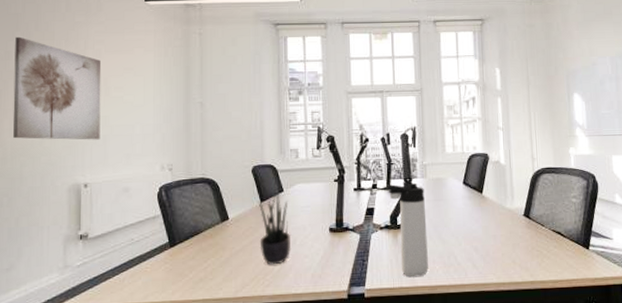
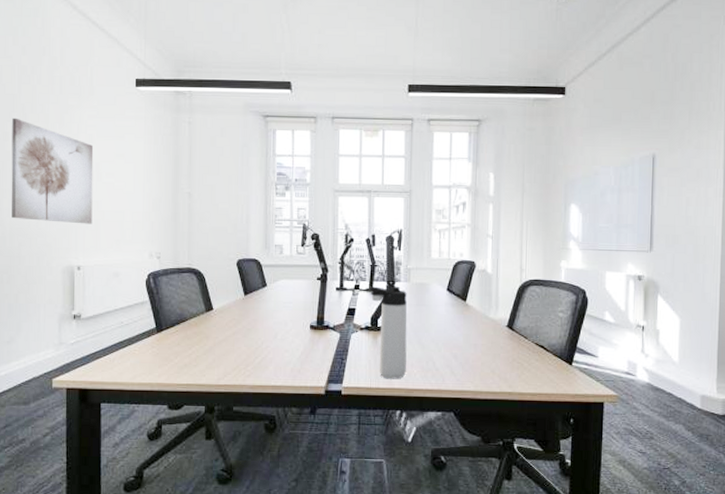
potted plant: present [258,193,292,265] -> none [242,287,273,357]

